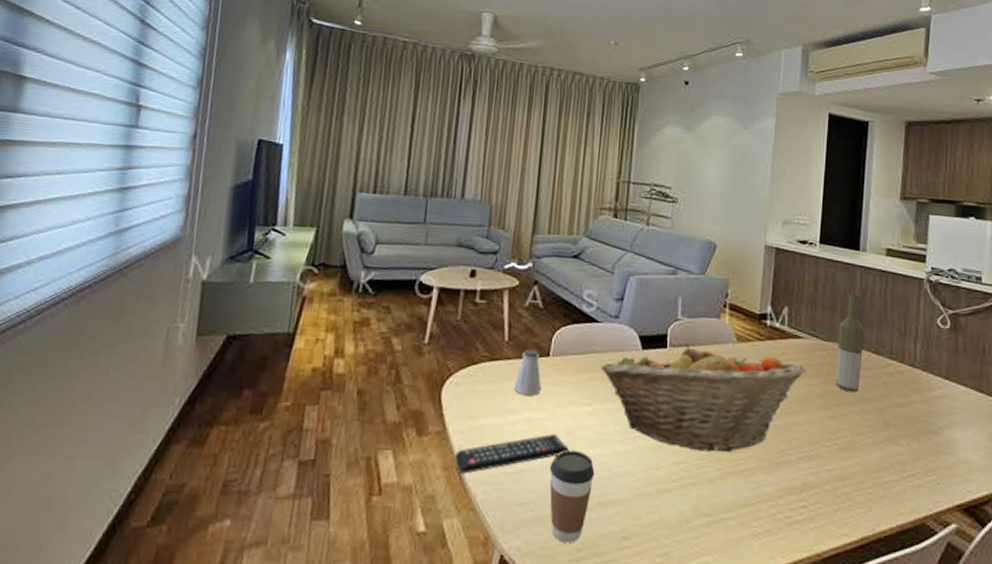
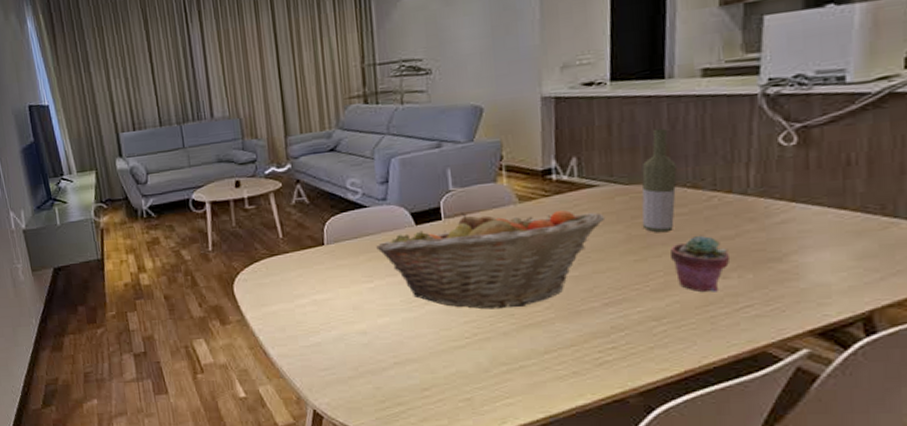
remote control: present [455,434,569,474] -> none [257,311,359,351]
saltshaker: present [513,348,542,396] -> none [296,241,323,281]
coffee cup: present [549,450,595,543] -> none [343,322,387,397]
potted succulent: none [855,399,901,458] -> present [669,235,731,293]

